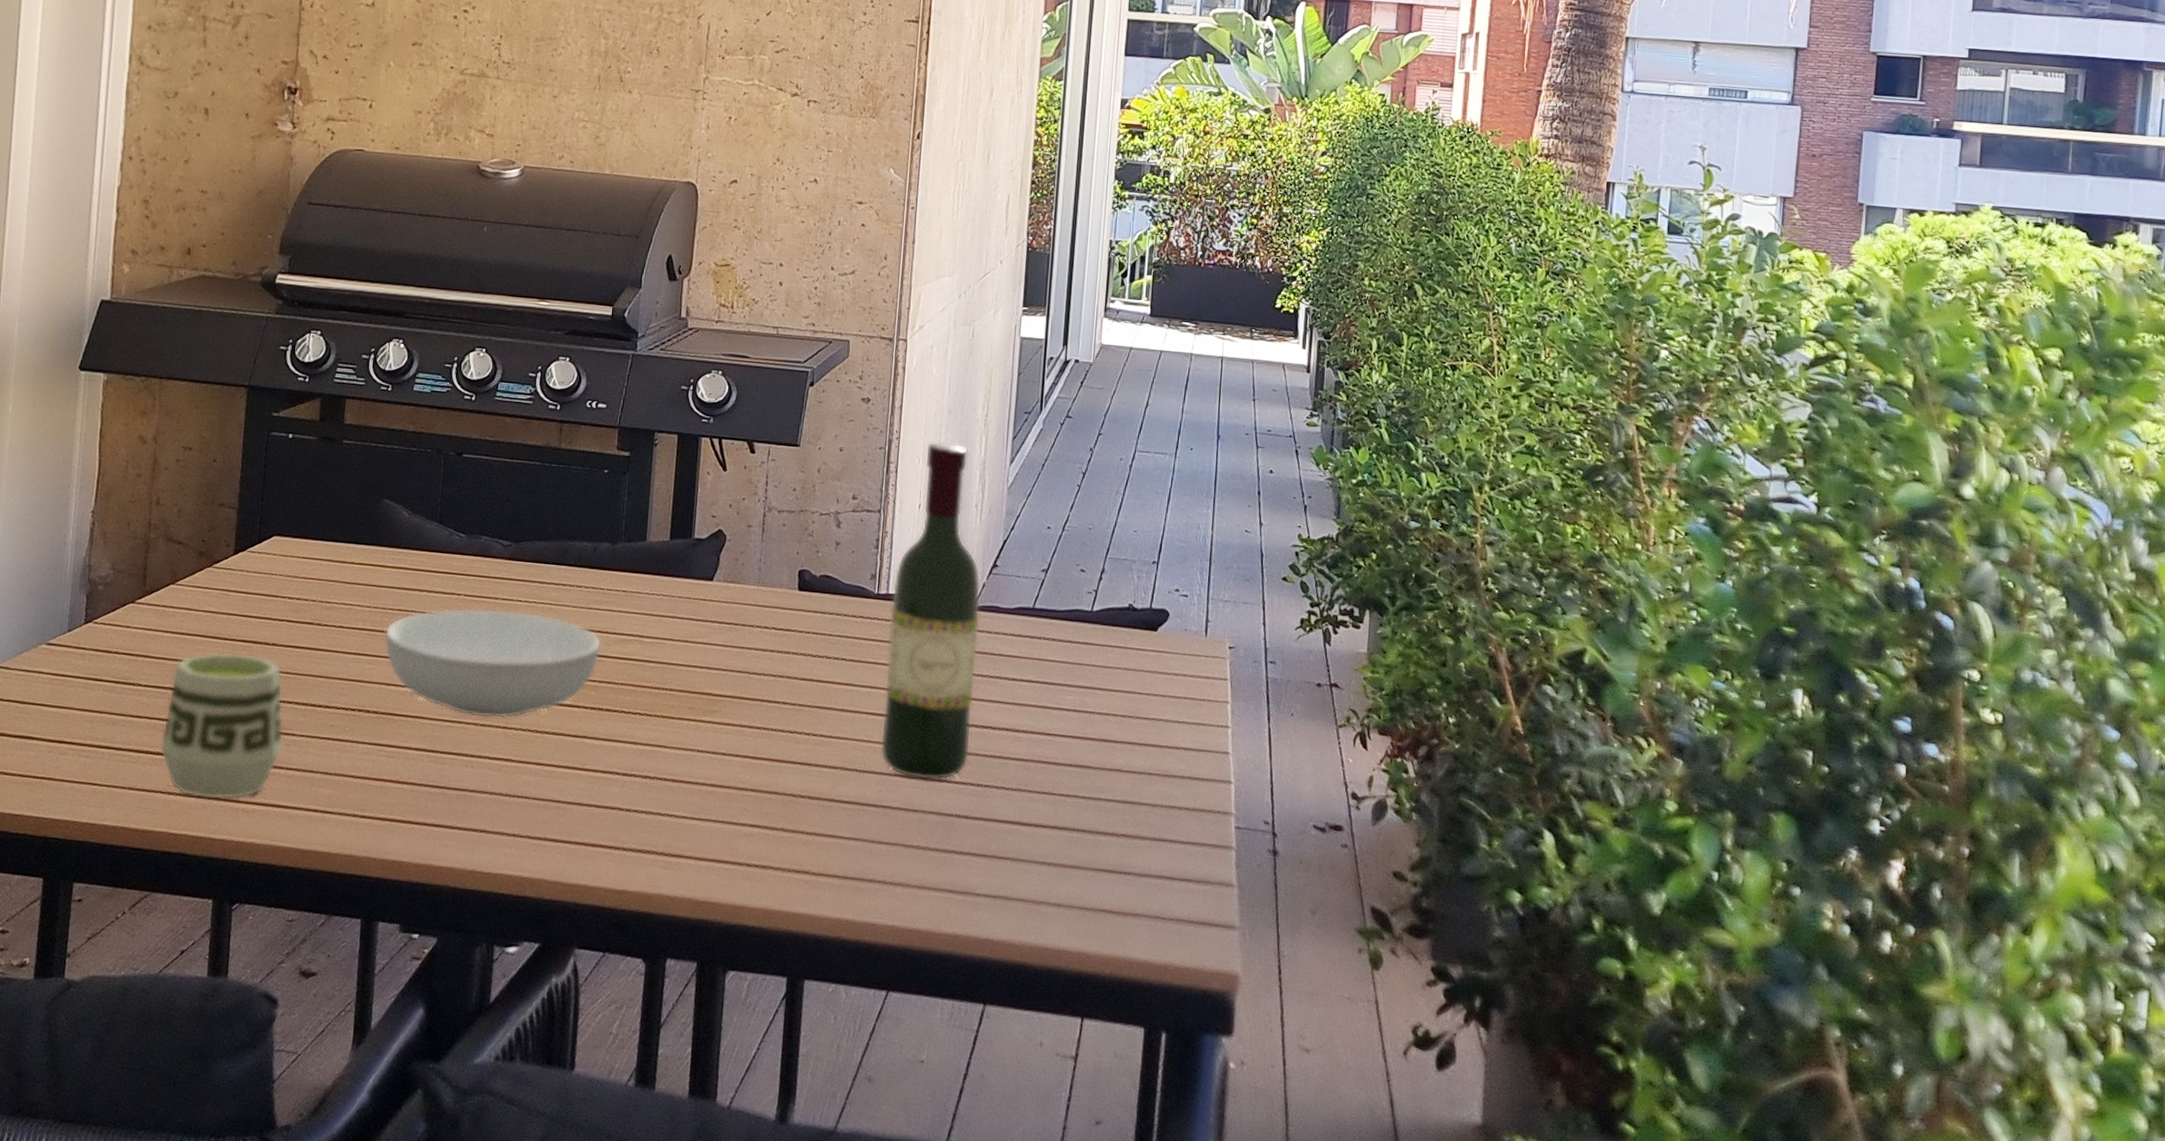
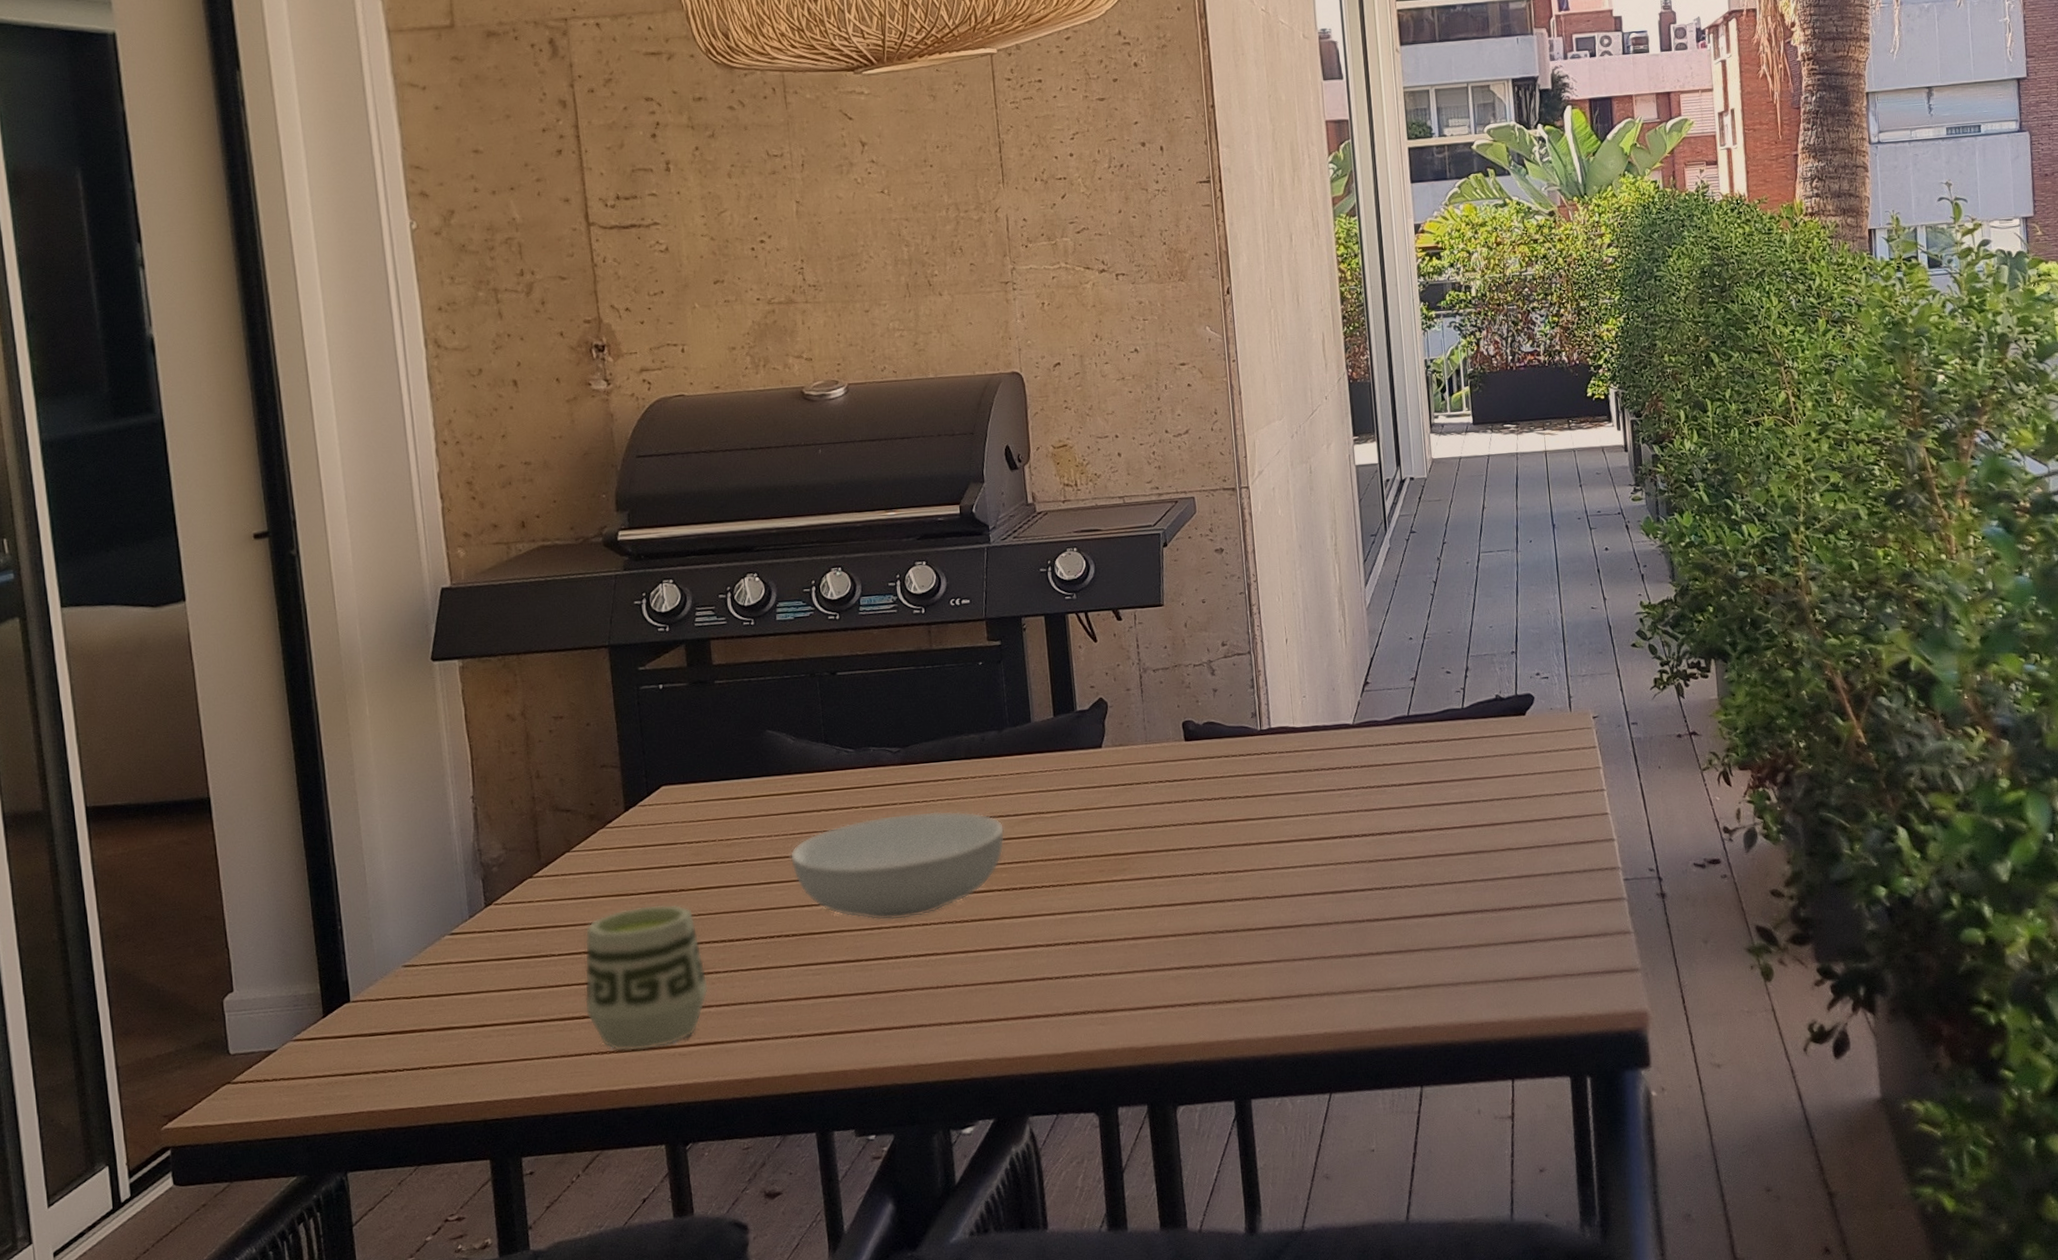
wine bottle: present [880,441,981,781] -> none [1273,575,1371,895]

